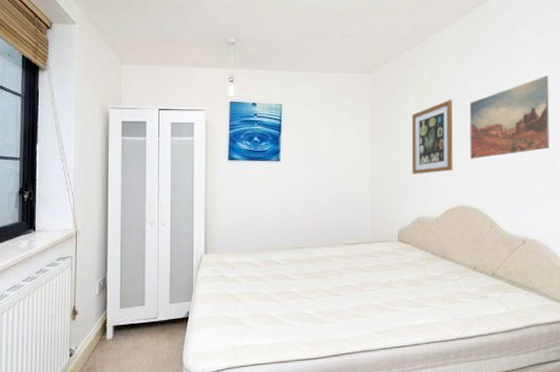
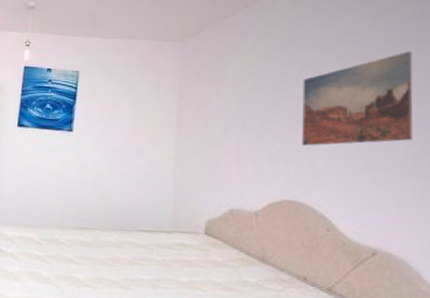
wall art: present [411,100,453,174] -> none [226,75,280,159]

